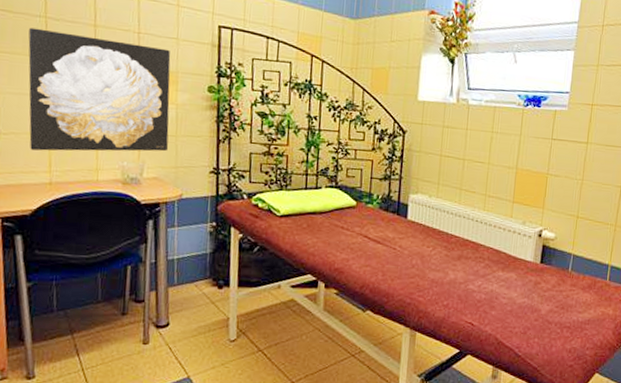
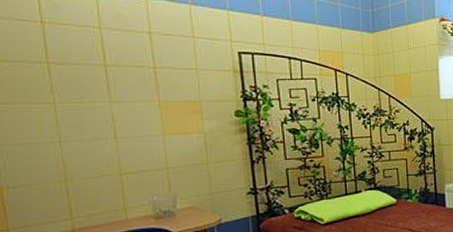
wall art: present [28,27,171,152] -> none [30,75,201,200]

